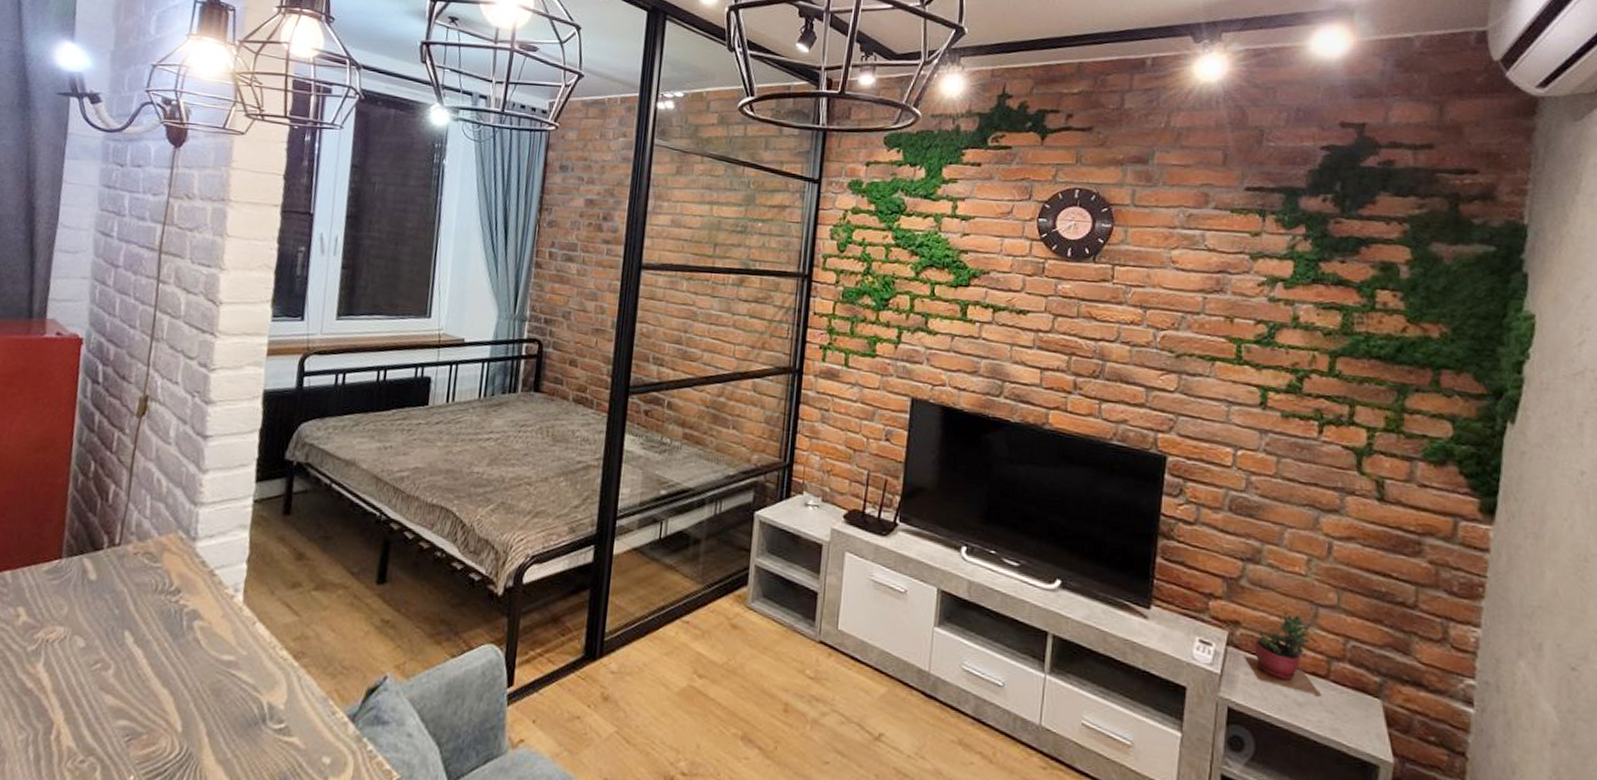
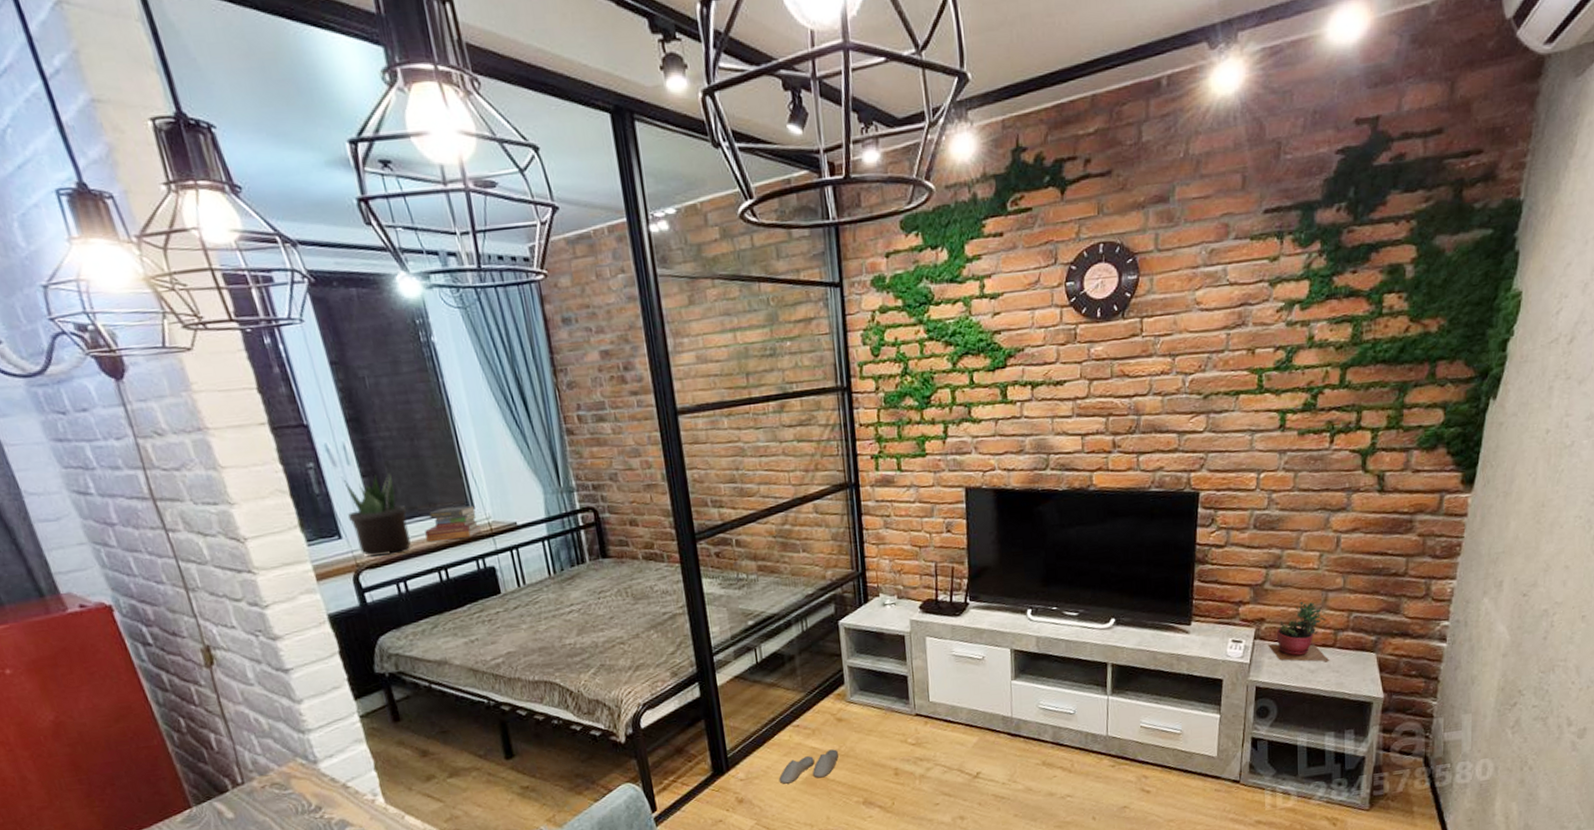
planter: none [315,264,370,345] -> present [340,474,411,556]
books: none [378,311,432,345] -> present [425,505,482,541]
slippers: none [653,660,725,693] -> present [778,749,838,784]

